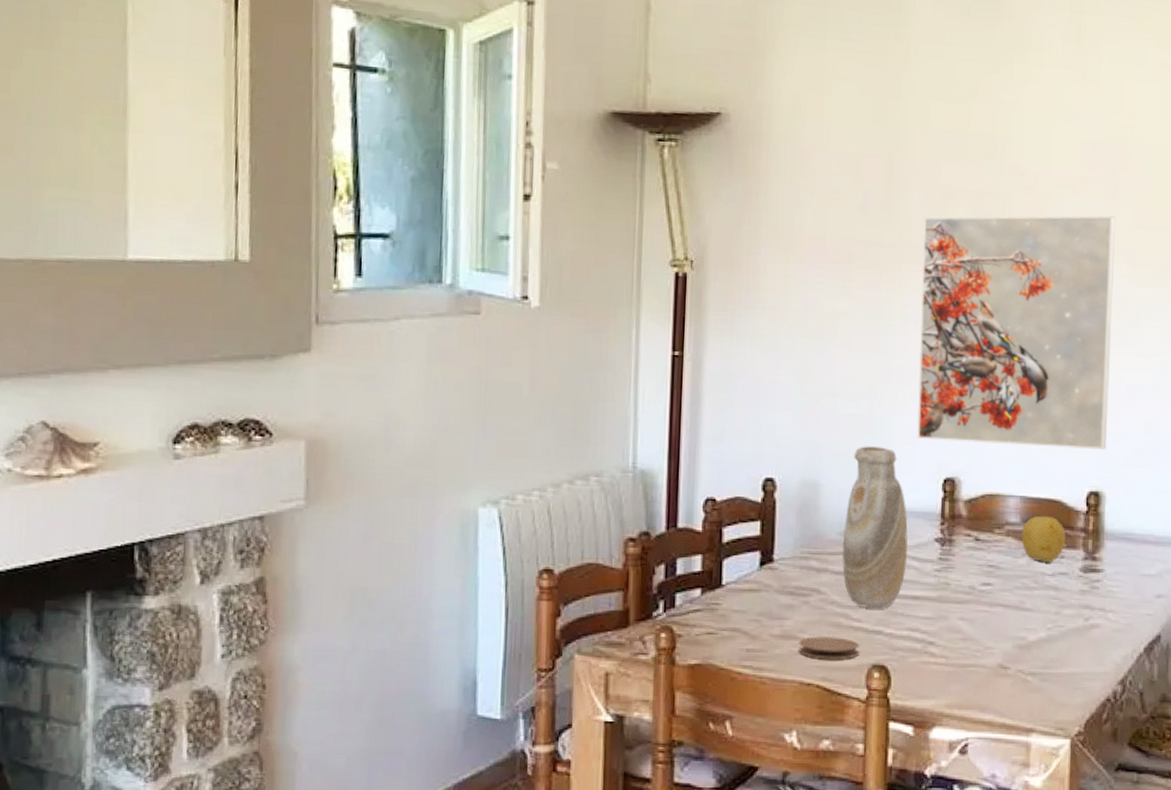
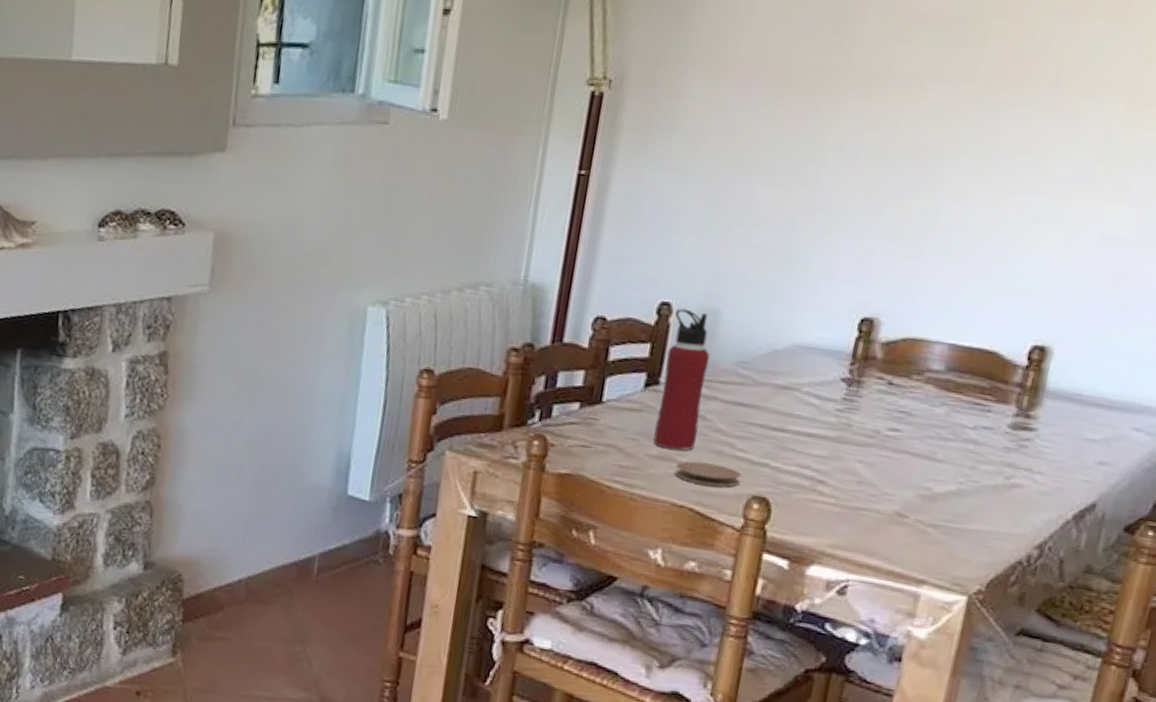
water bottle: none [775,483,816,627] -> present [653,308,710,451]
vase: present [842,445,908,609] -> none [733,277,814,442]
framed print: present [917,215,1115,450] -> none [836,42,1118,303]
fruit: present [1021,515,1065,563] -> none [942,365,997,416]

